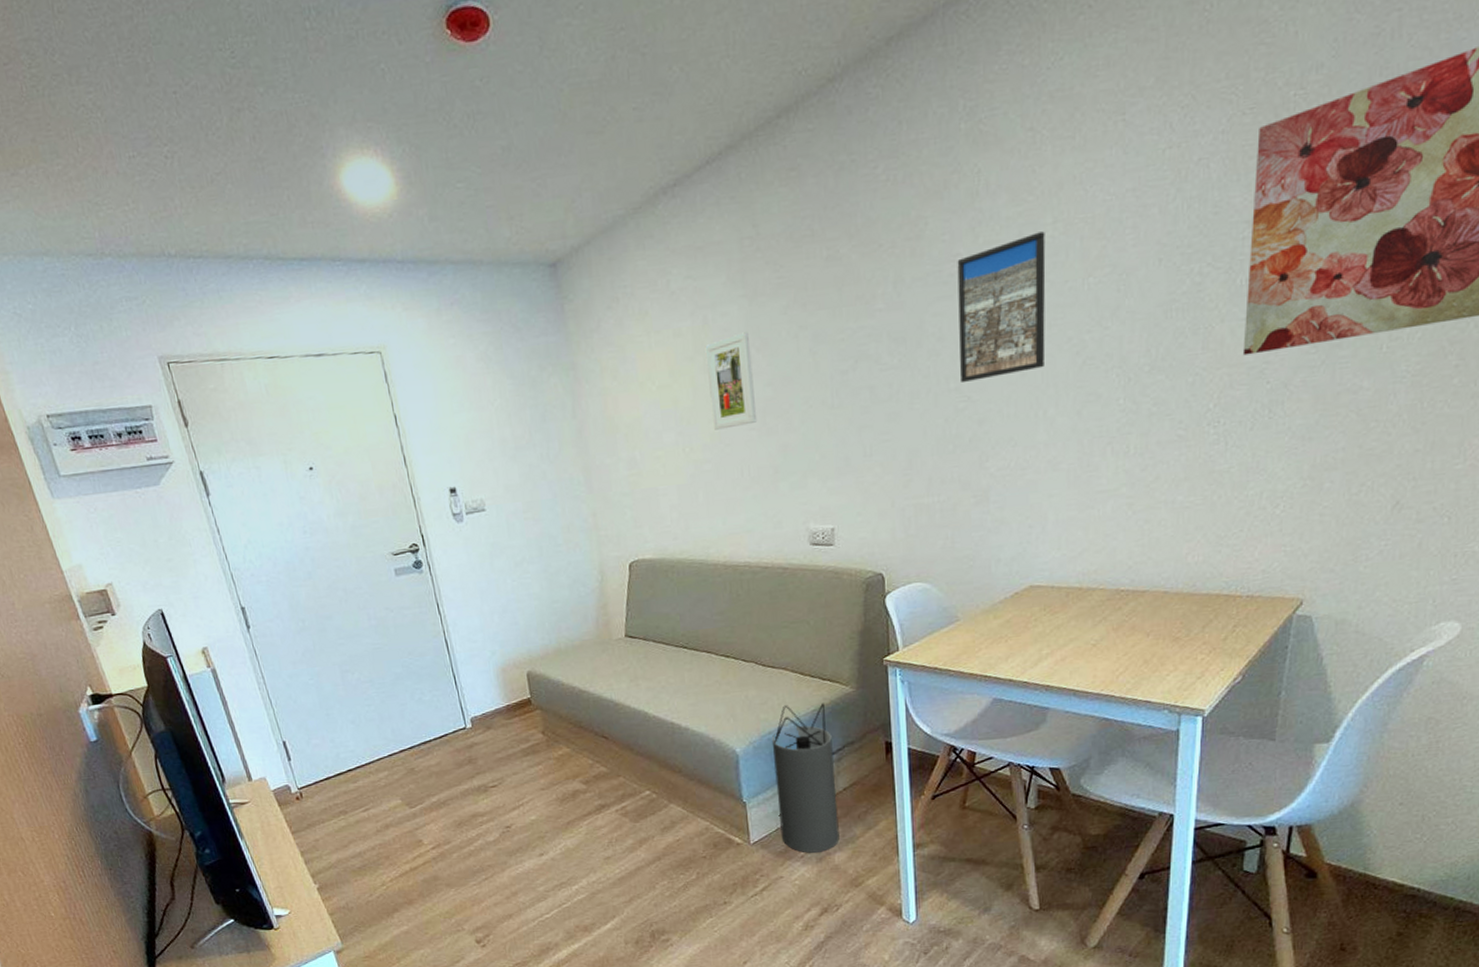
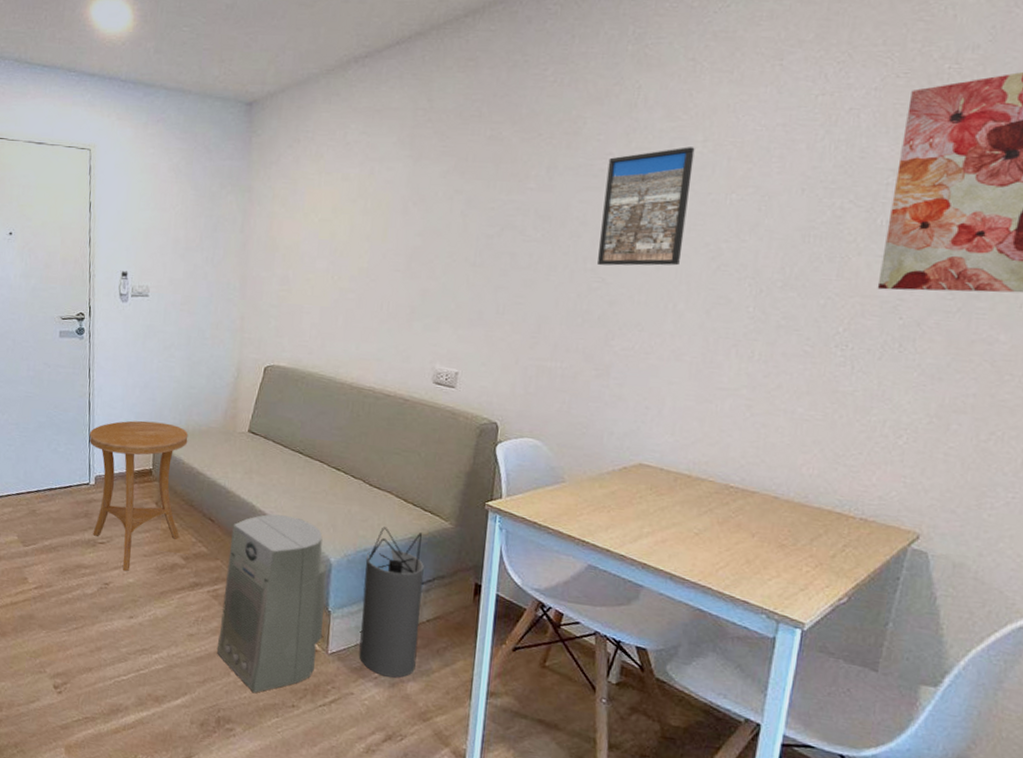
side table: none [453,645,575,809] -> present [89,420,189,571]
air purifier: none [628,715,742,899] -> present [217,514,327,693]
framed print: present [705,332,758,430] -> none [363,187,409,266]

